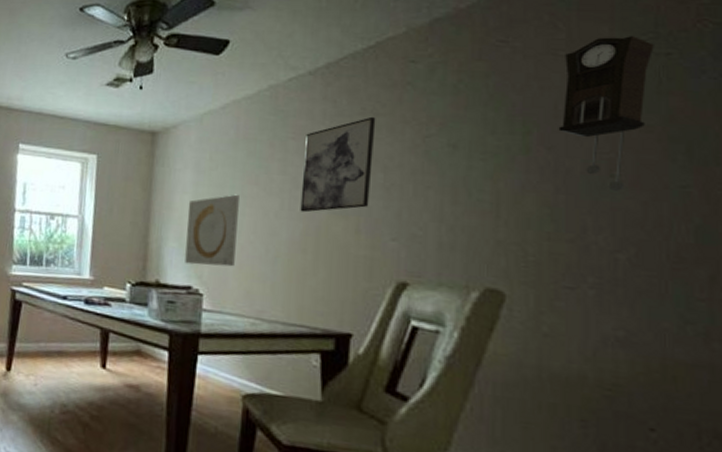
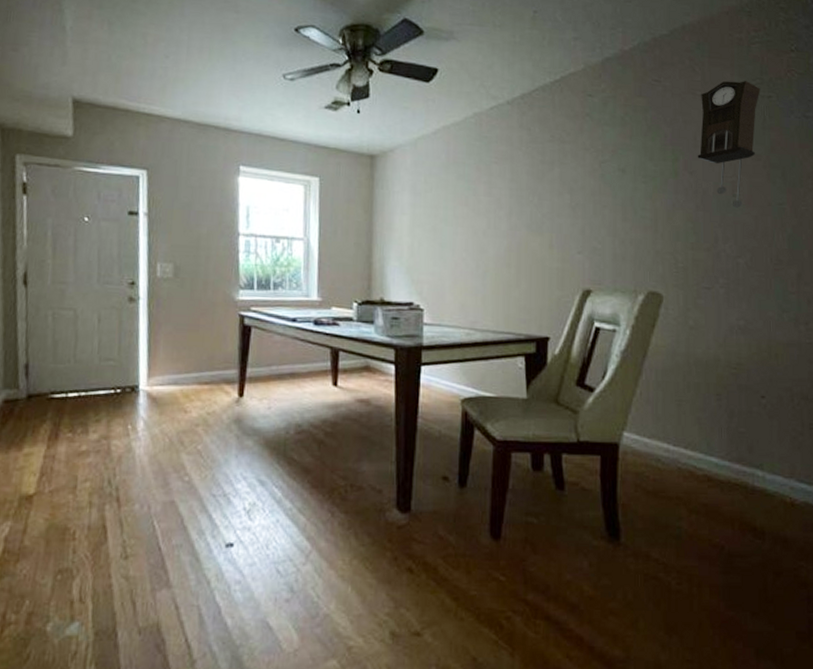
wall art: present [185,194,239,267] -> none [406,214,452,283]
wall art: present [300,116,376,213] -> none [504,143,563,231]

